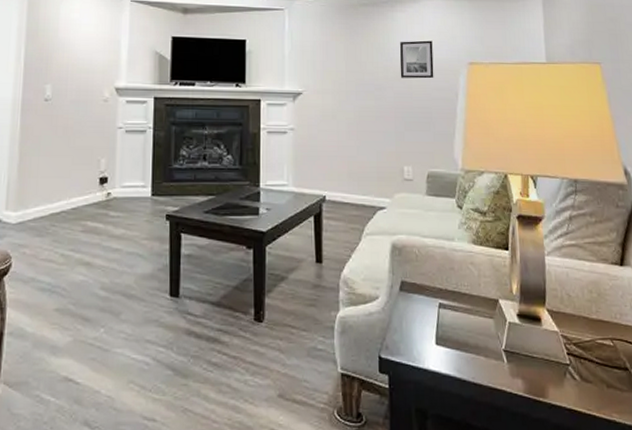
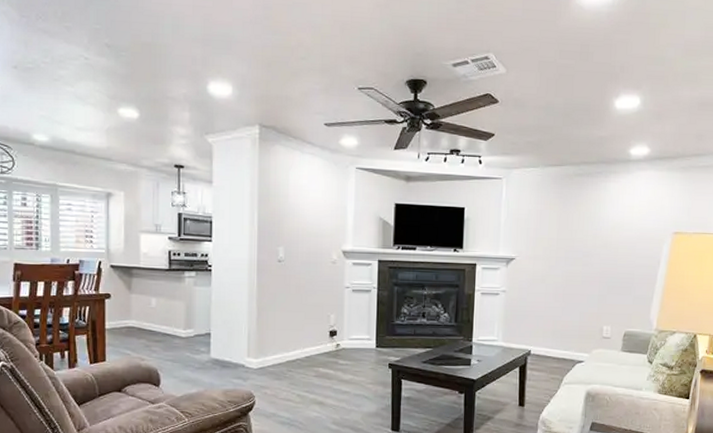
wall art: present [399,40,434,79] -> none [608,210,642,247]

